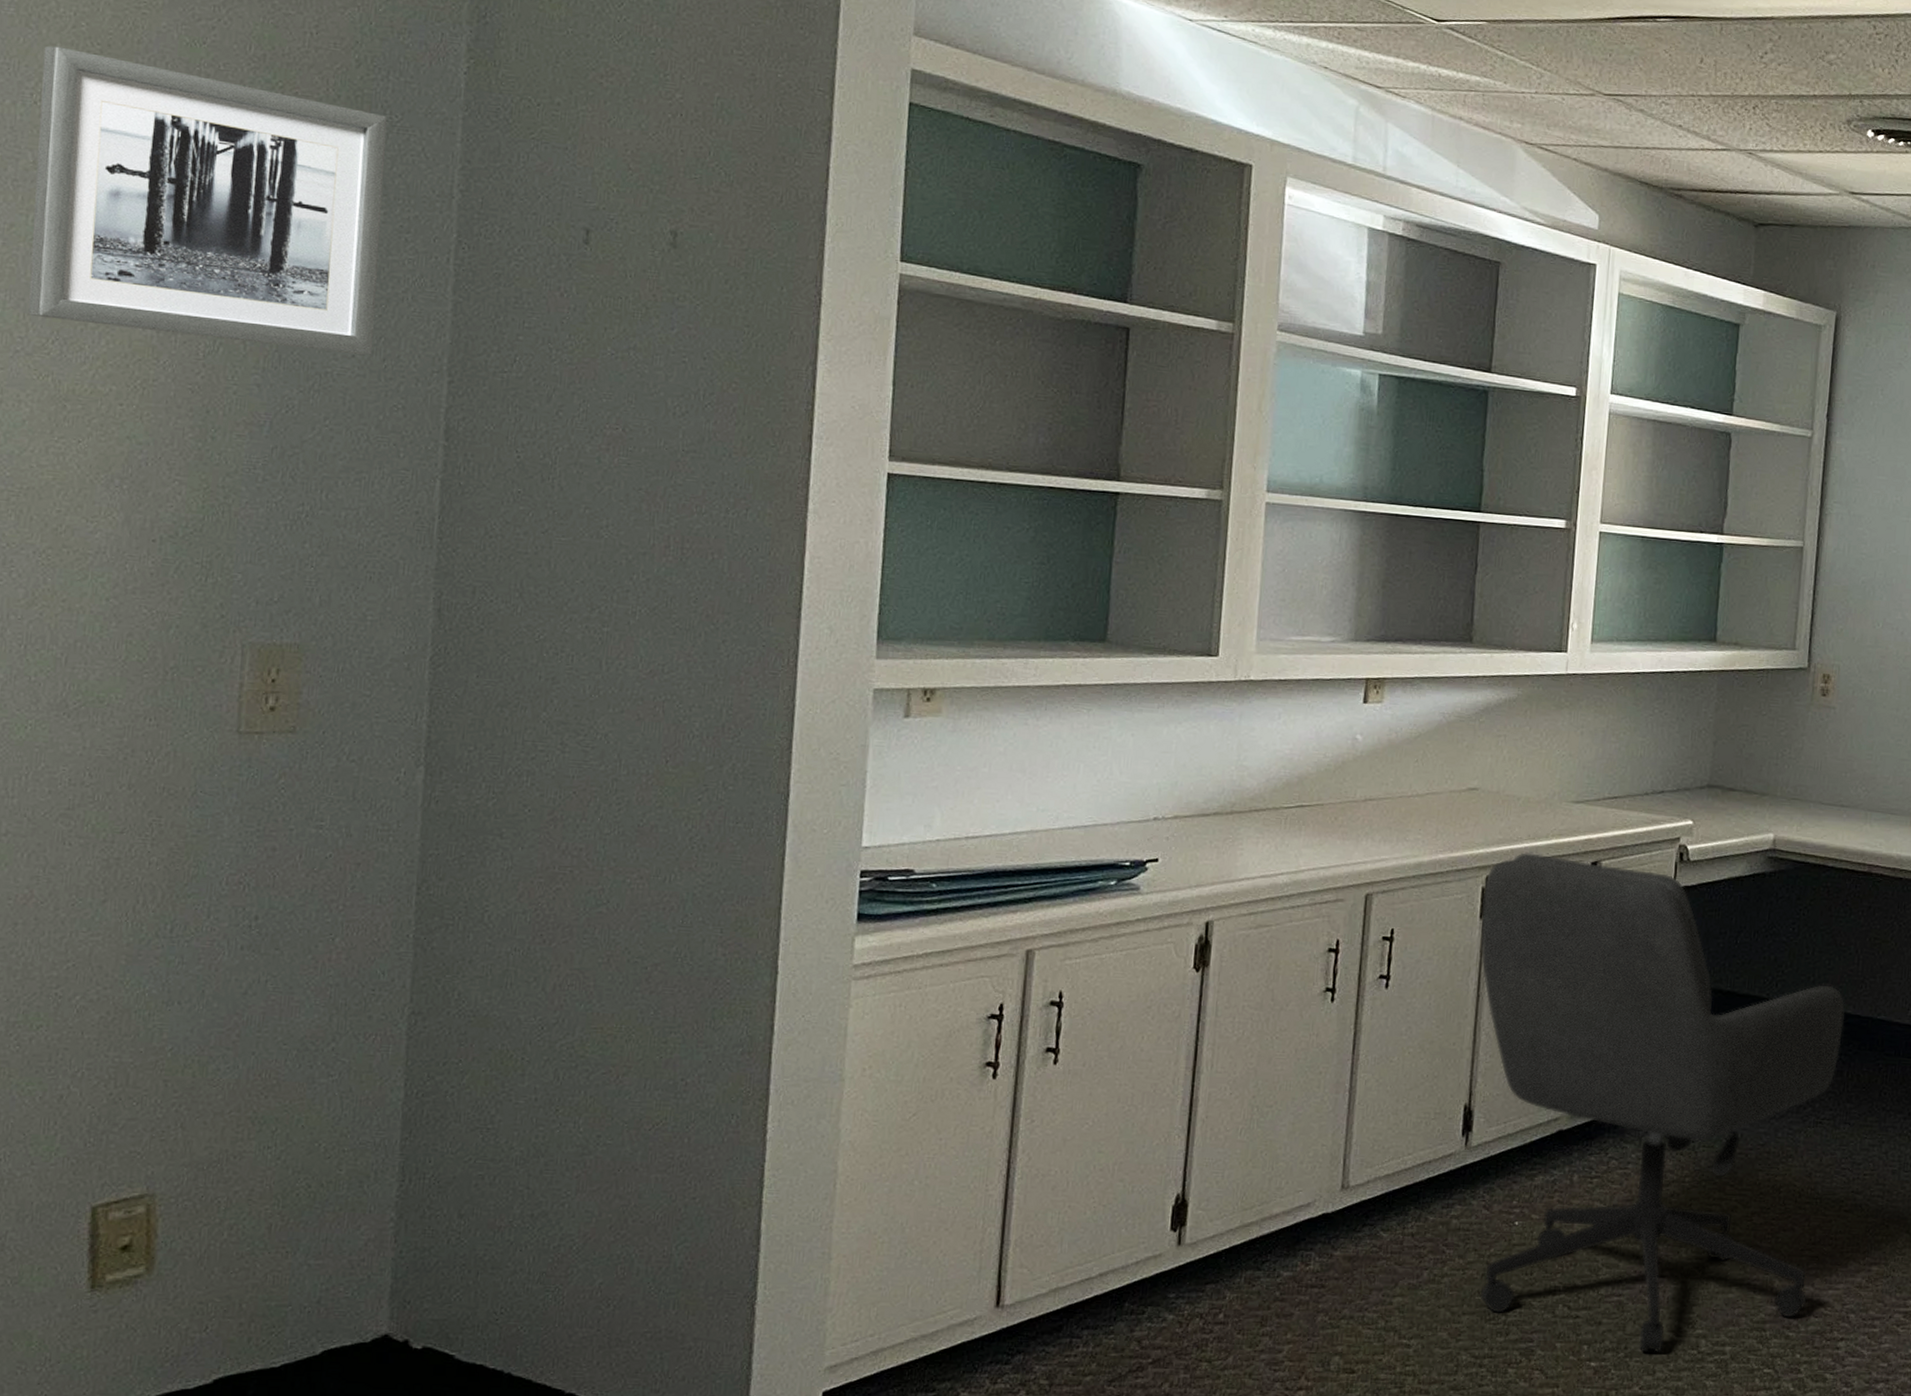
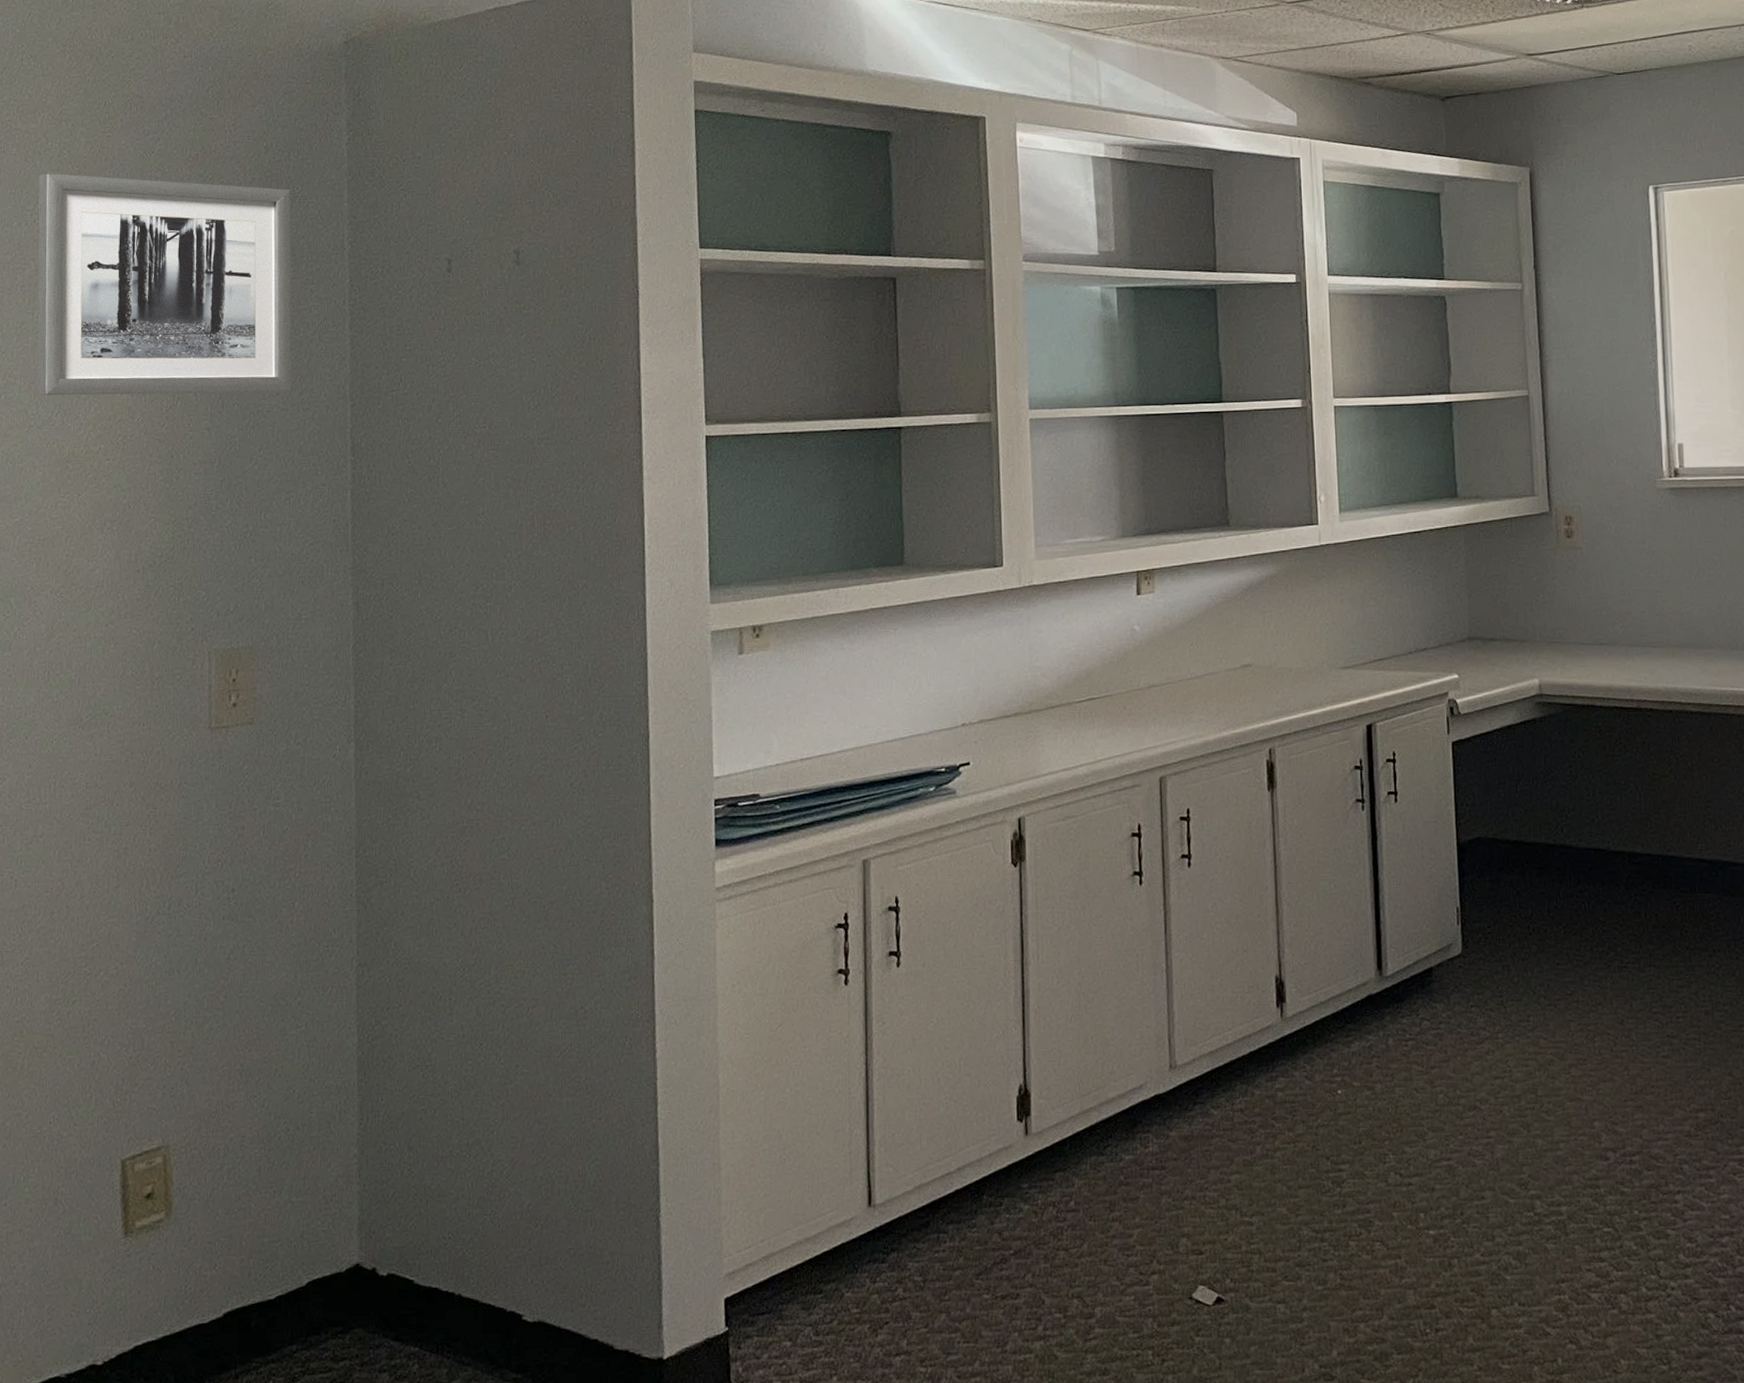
office chair: present [1480,852,1845,1353] -> none [1268,722,1637,1217]

